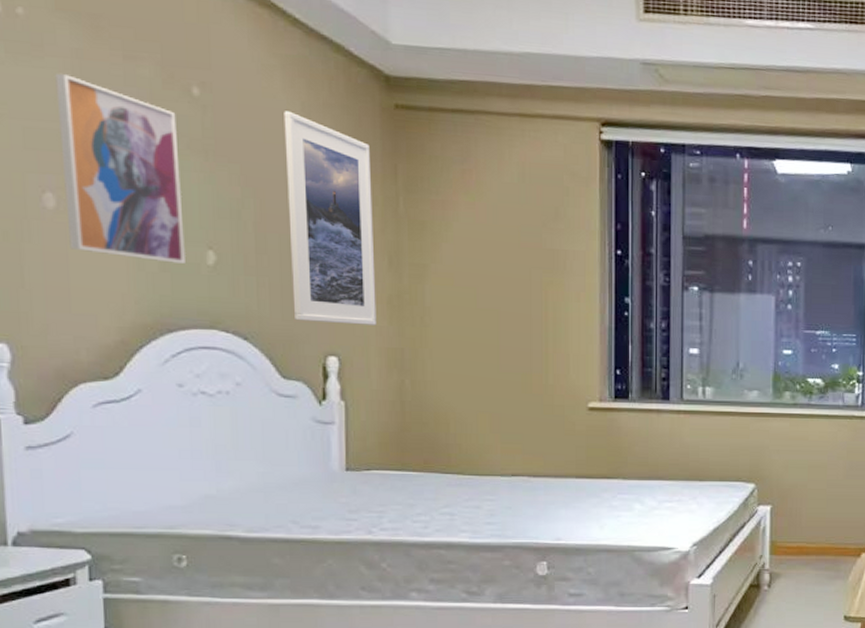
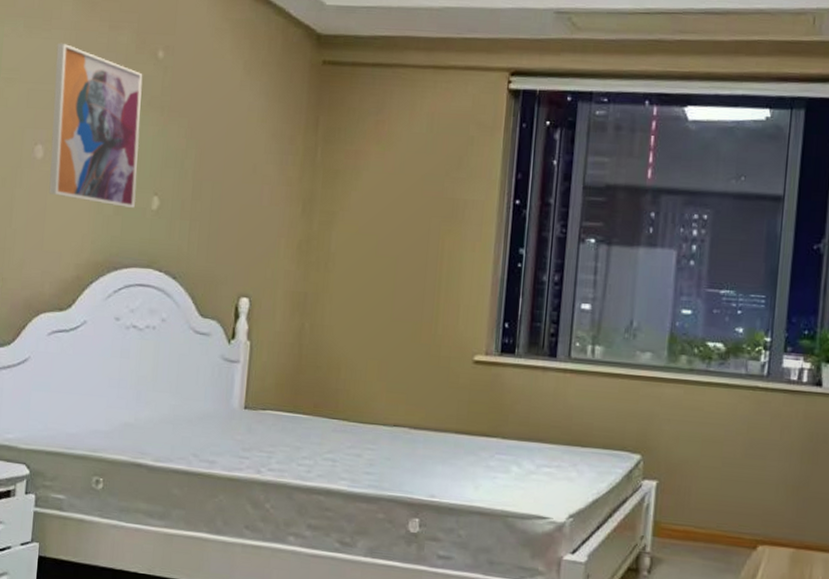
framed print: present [284,111,377,325] -> none [217,69,297,269]

